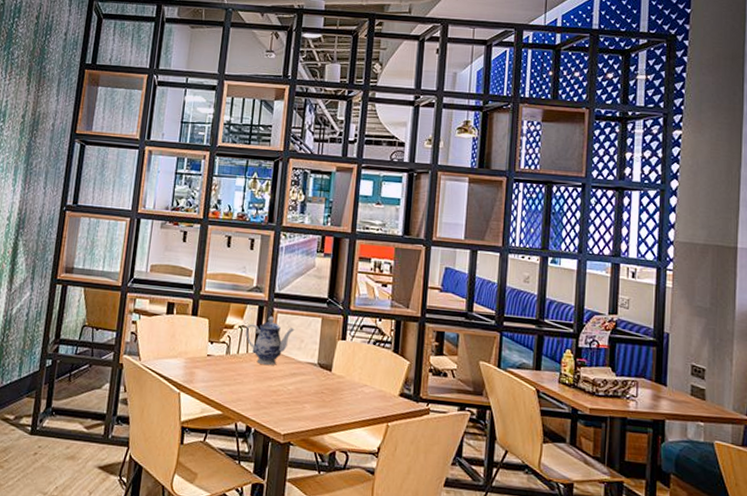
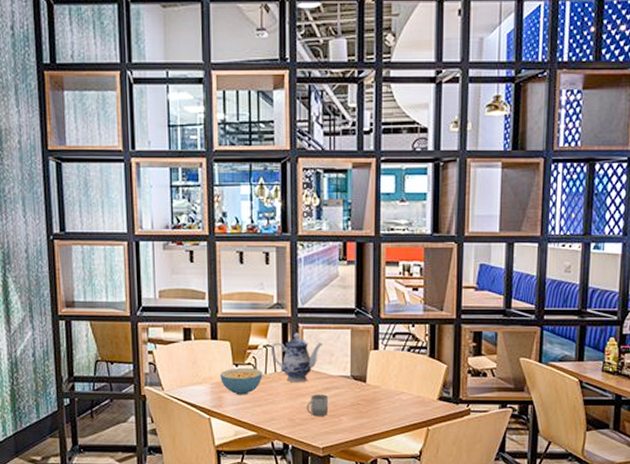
cereal bowl: none [195,345,236,373] -> present [220,367,263,395]
cup: none [272,379,295,402] -> present [306,394,329,417]

